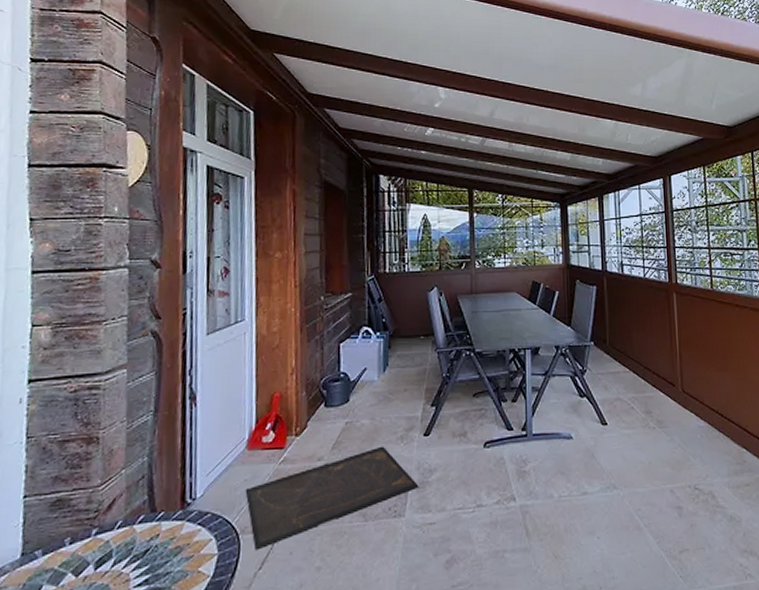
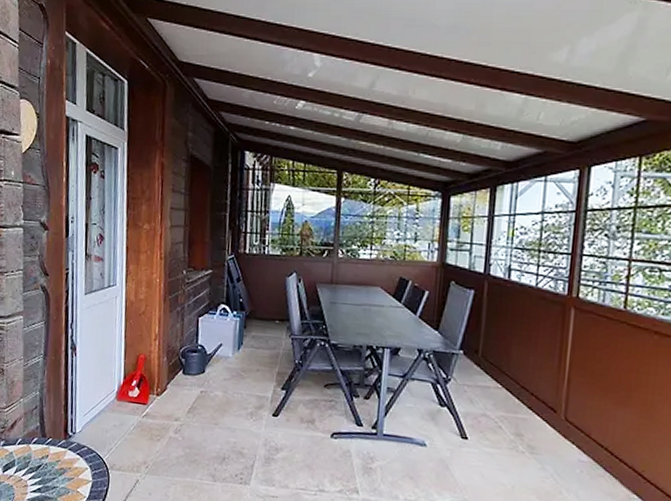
doormat: present [246,446,419,551] -> none [115,418,265,486]

